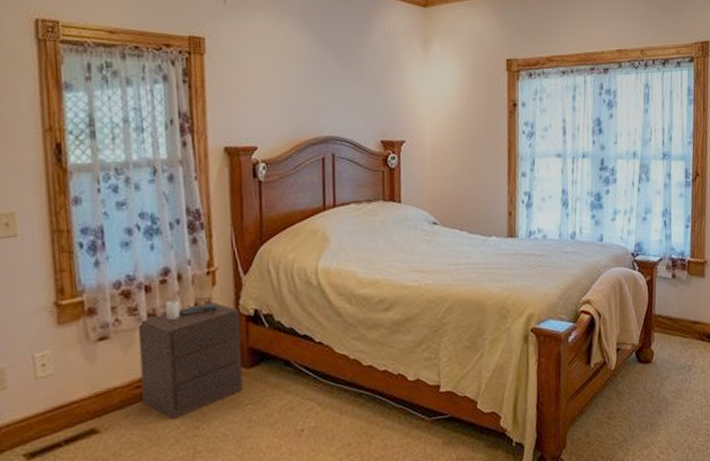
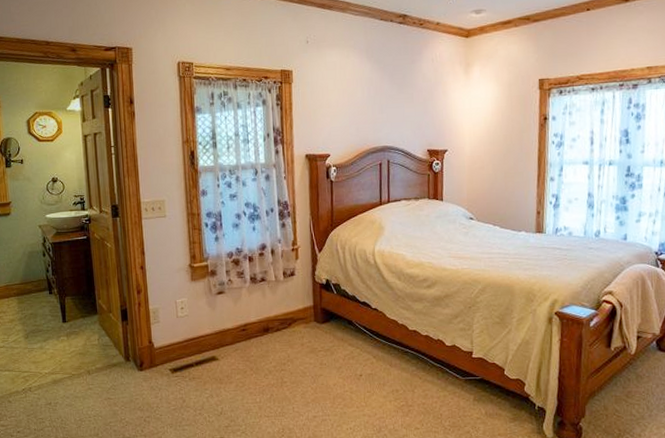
nightstand: present [137,300,243,420] -> none [243,269,317,356]

